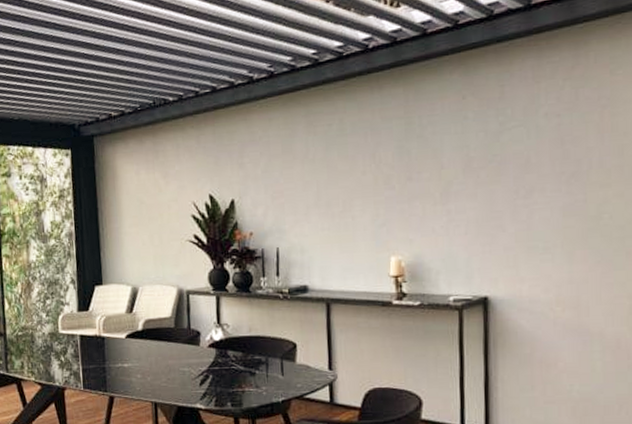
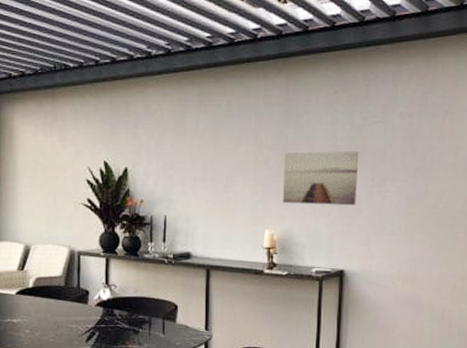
wall art: none [408,160,498,226] -> present [282,150,359,205]

